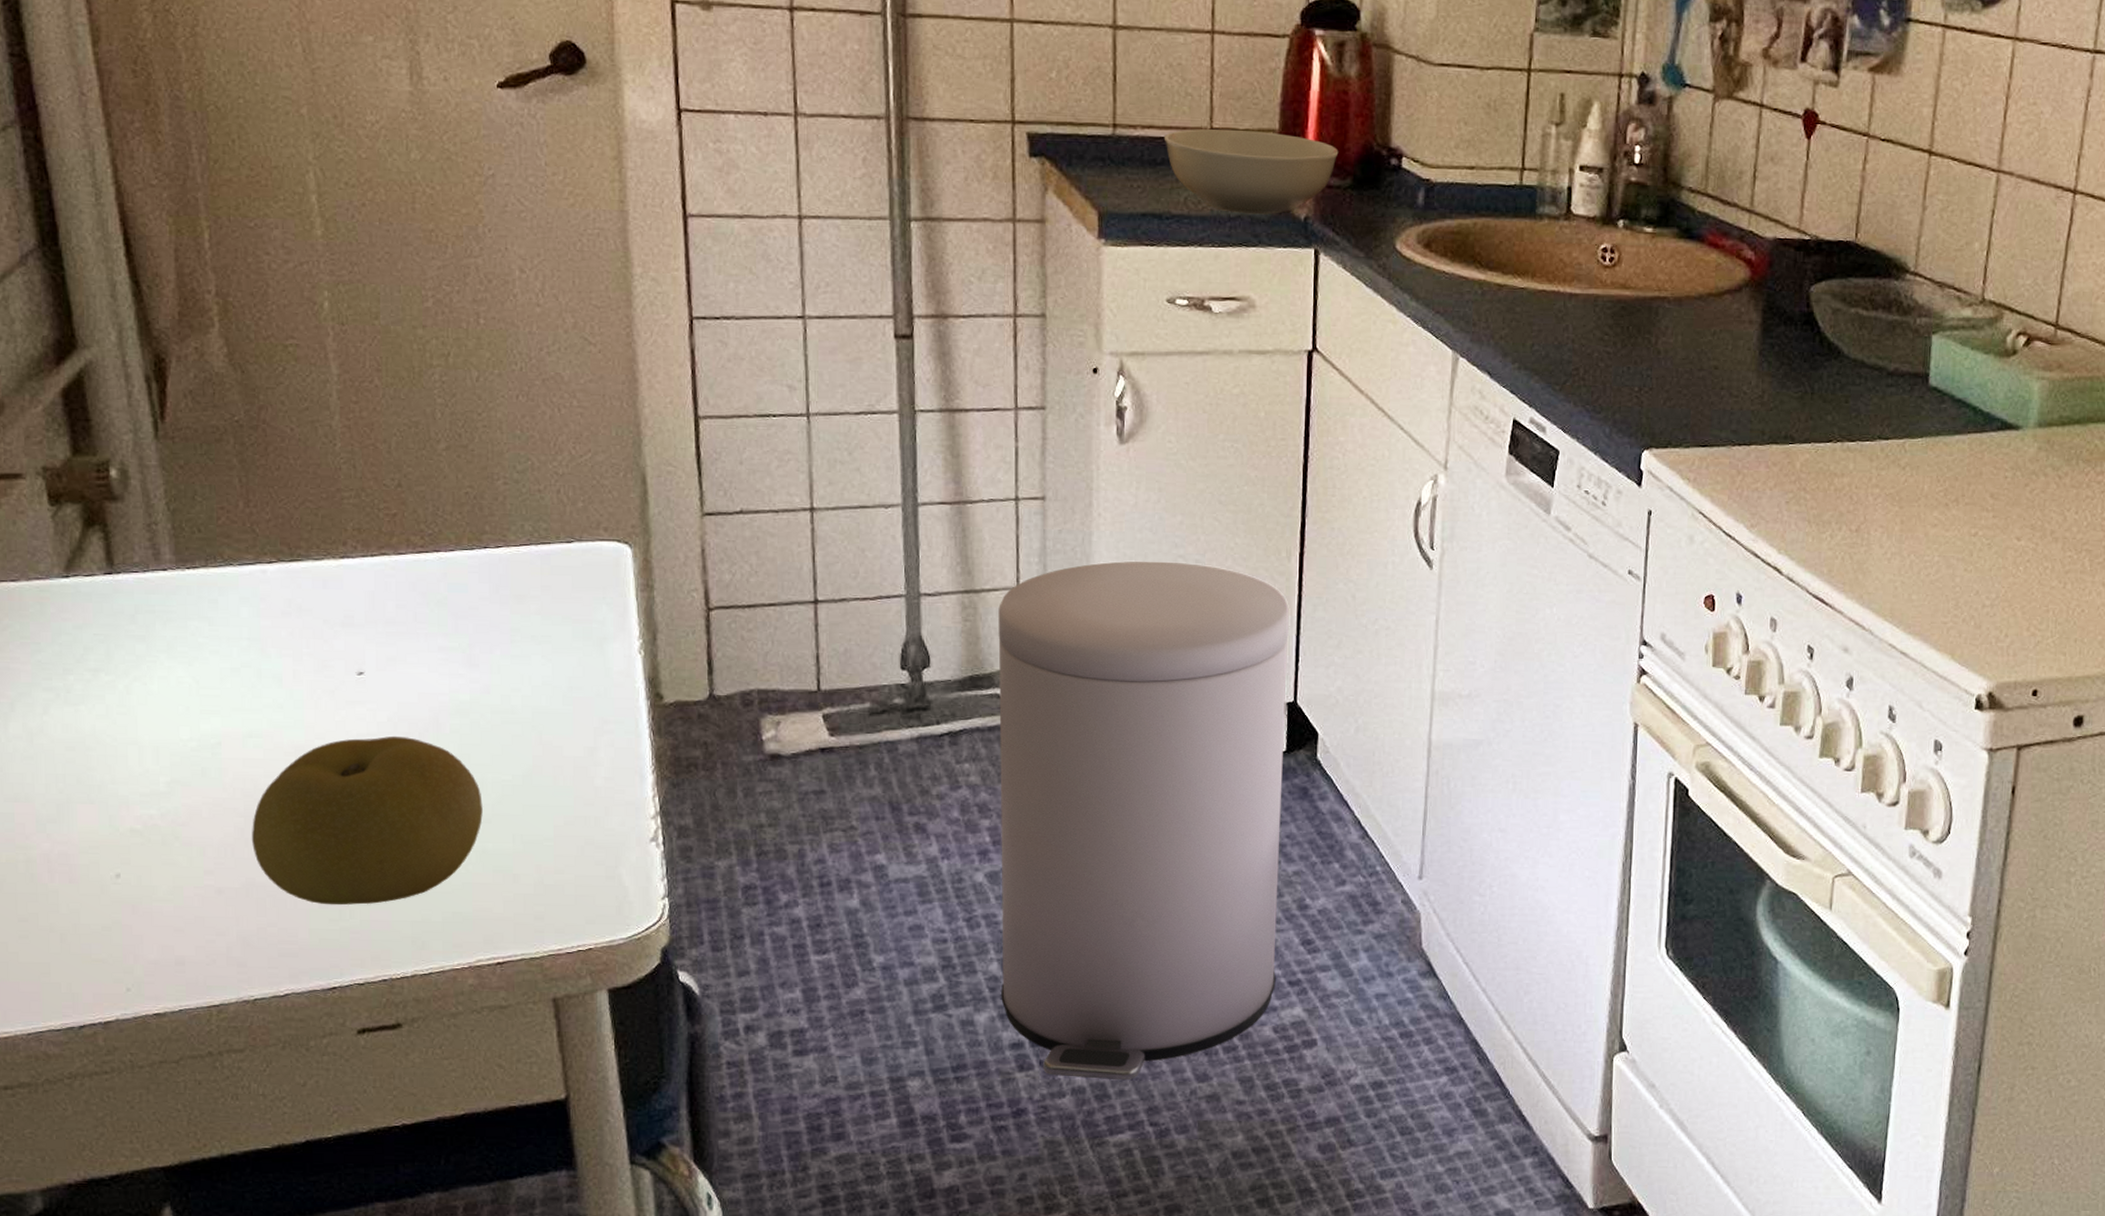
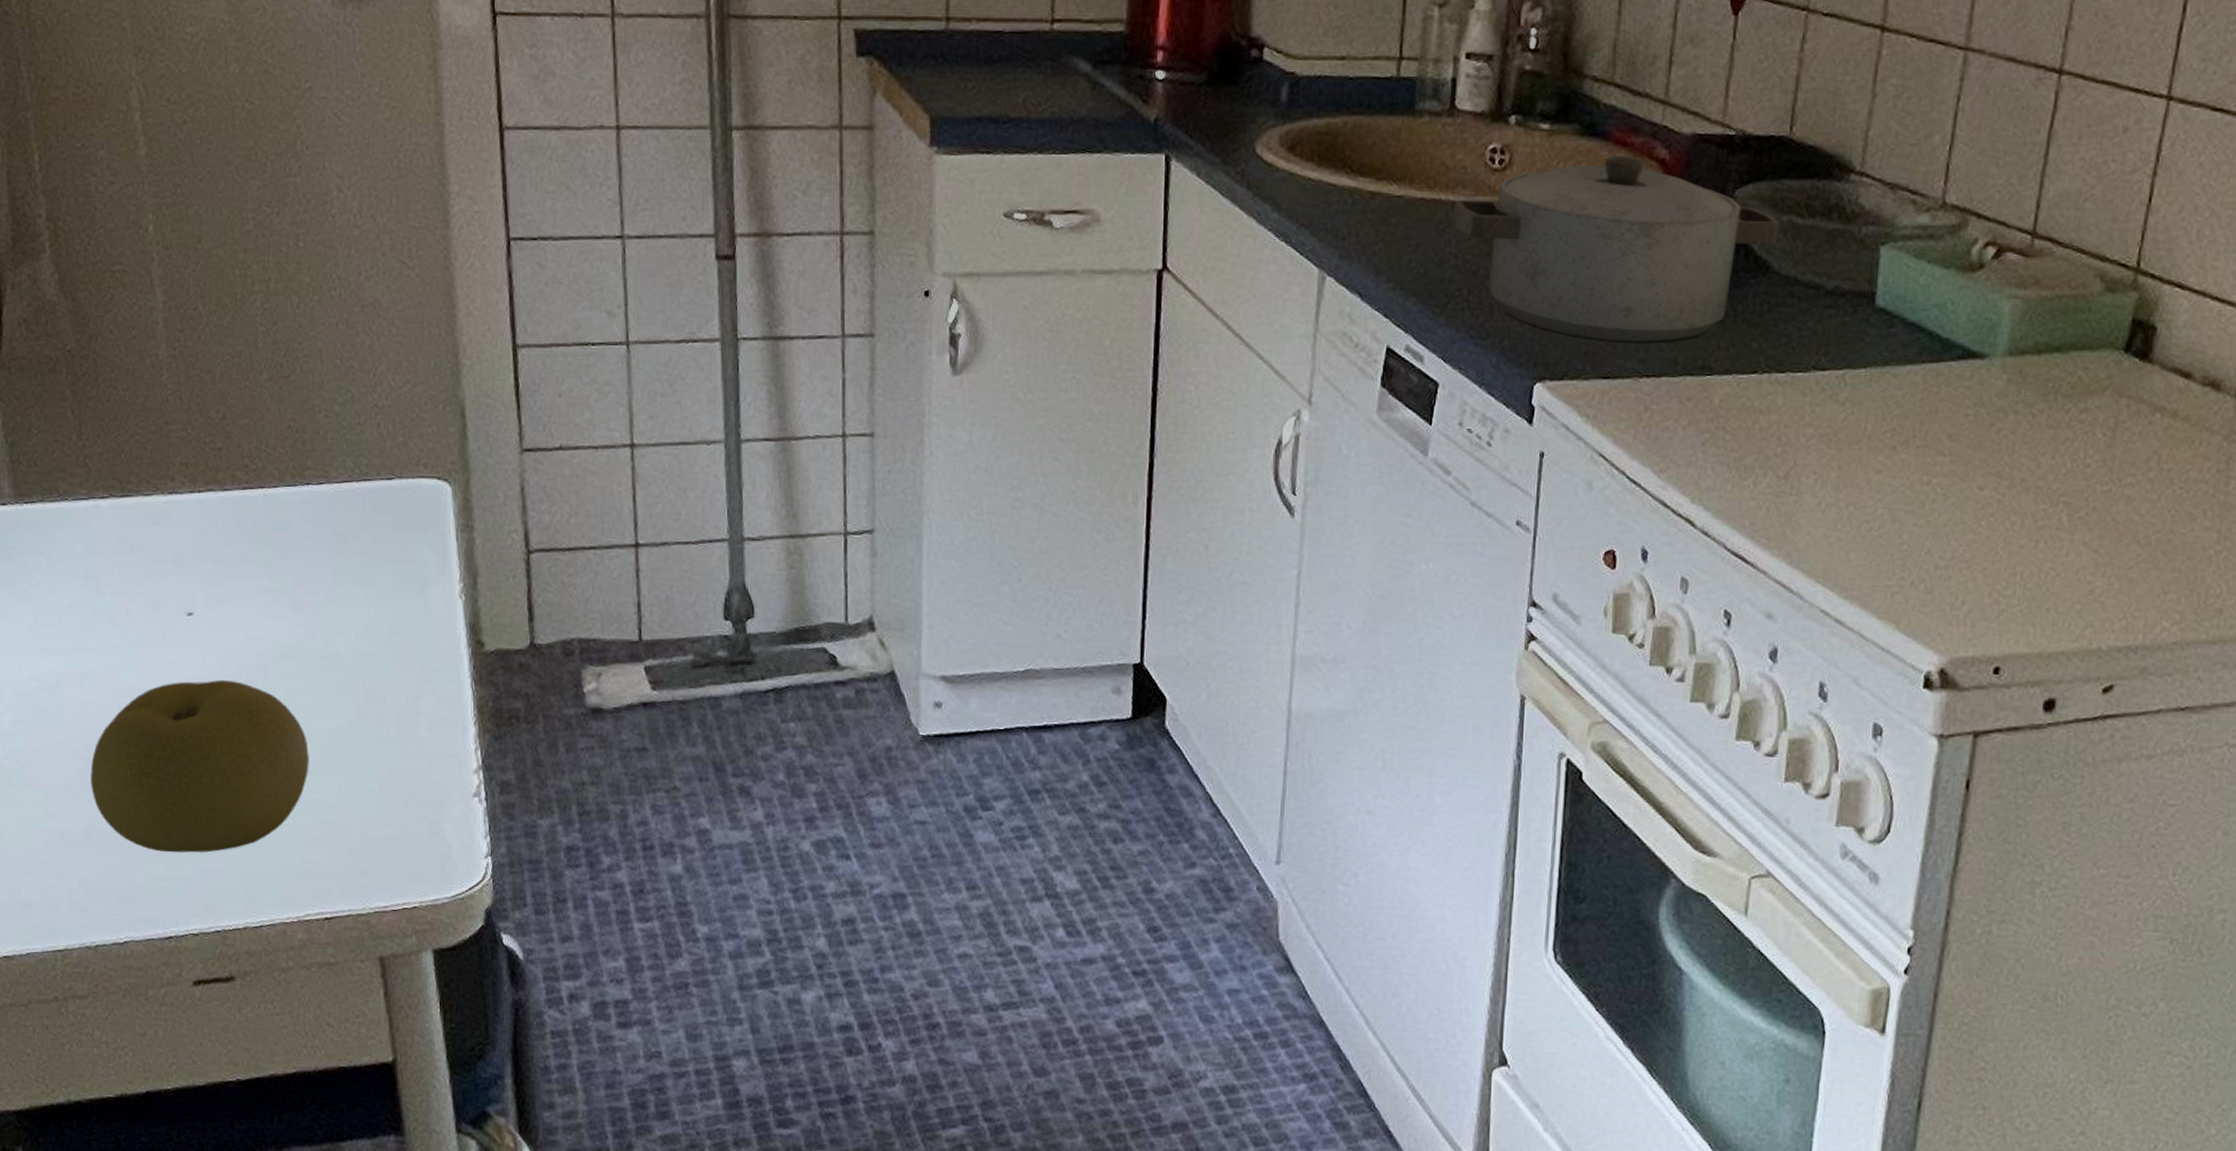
pedal bin: present [998,561,1289,1081] -> none [825,504,1136,1071]
bowl: present [1163,128,1339,215] -> none [1001,20,1193,117]
cooking pot: none [1570,255,1849,417] -> present [1452,154,1780,344]

